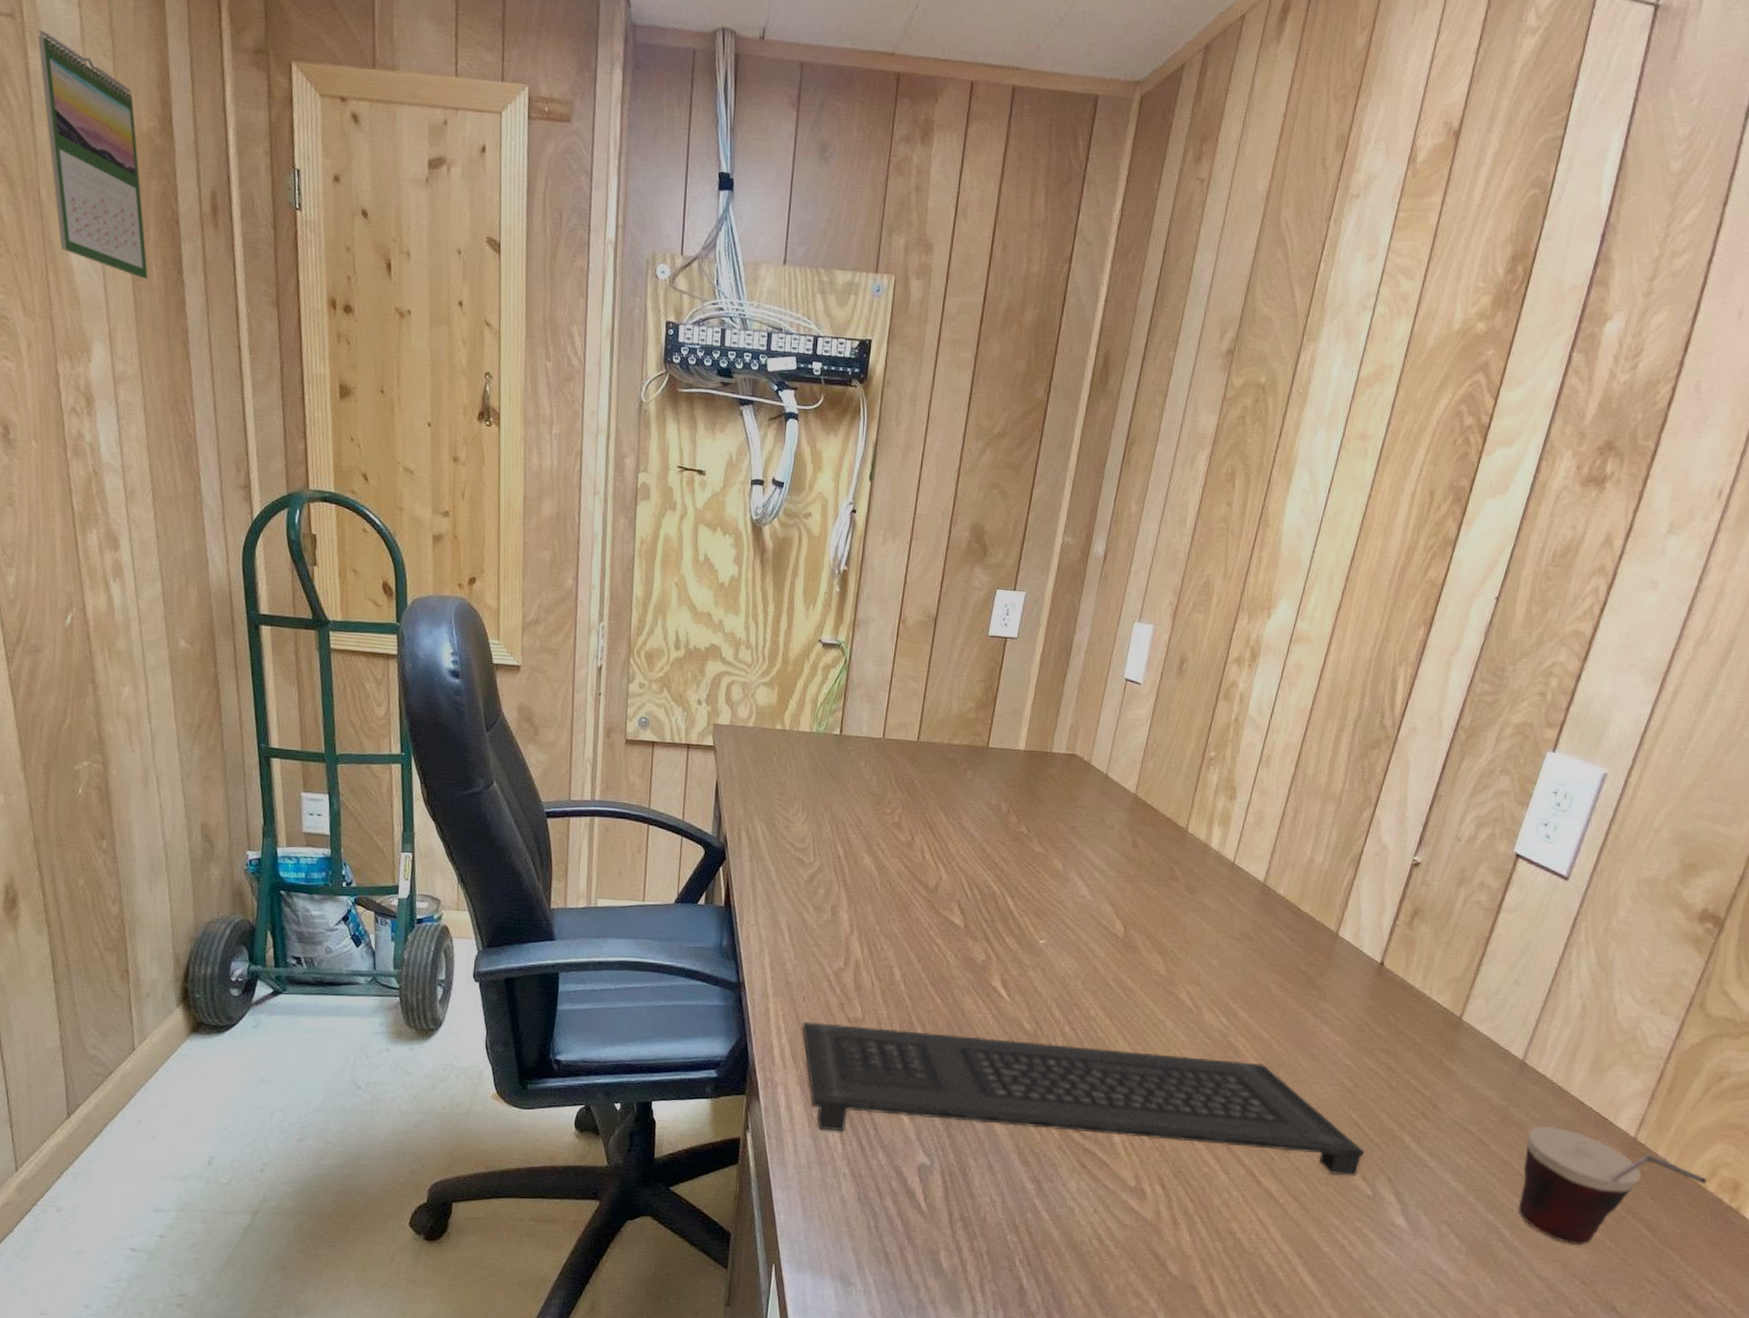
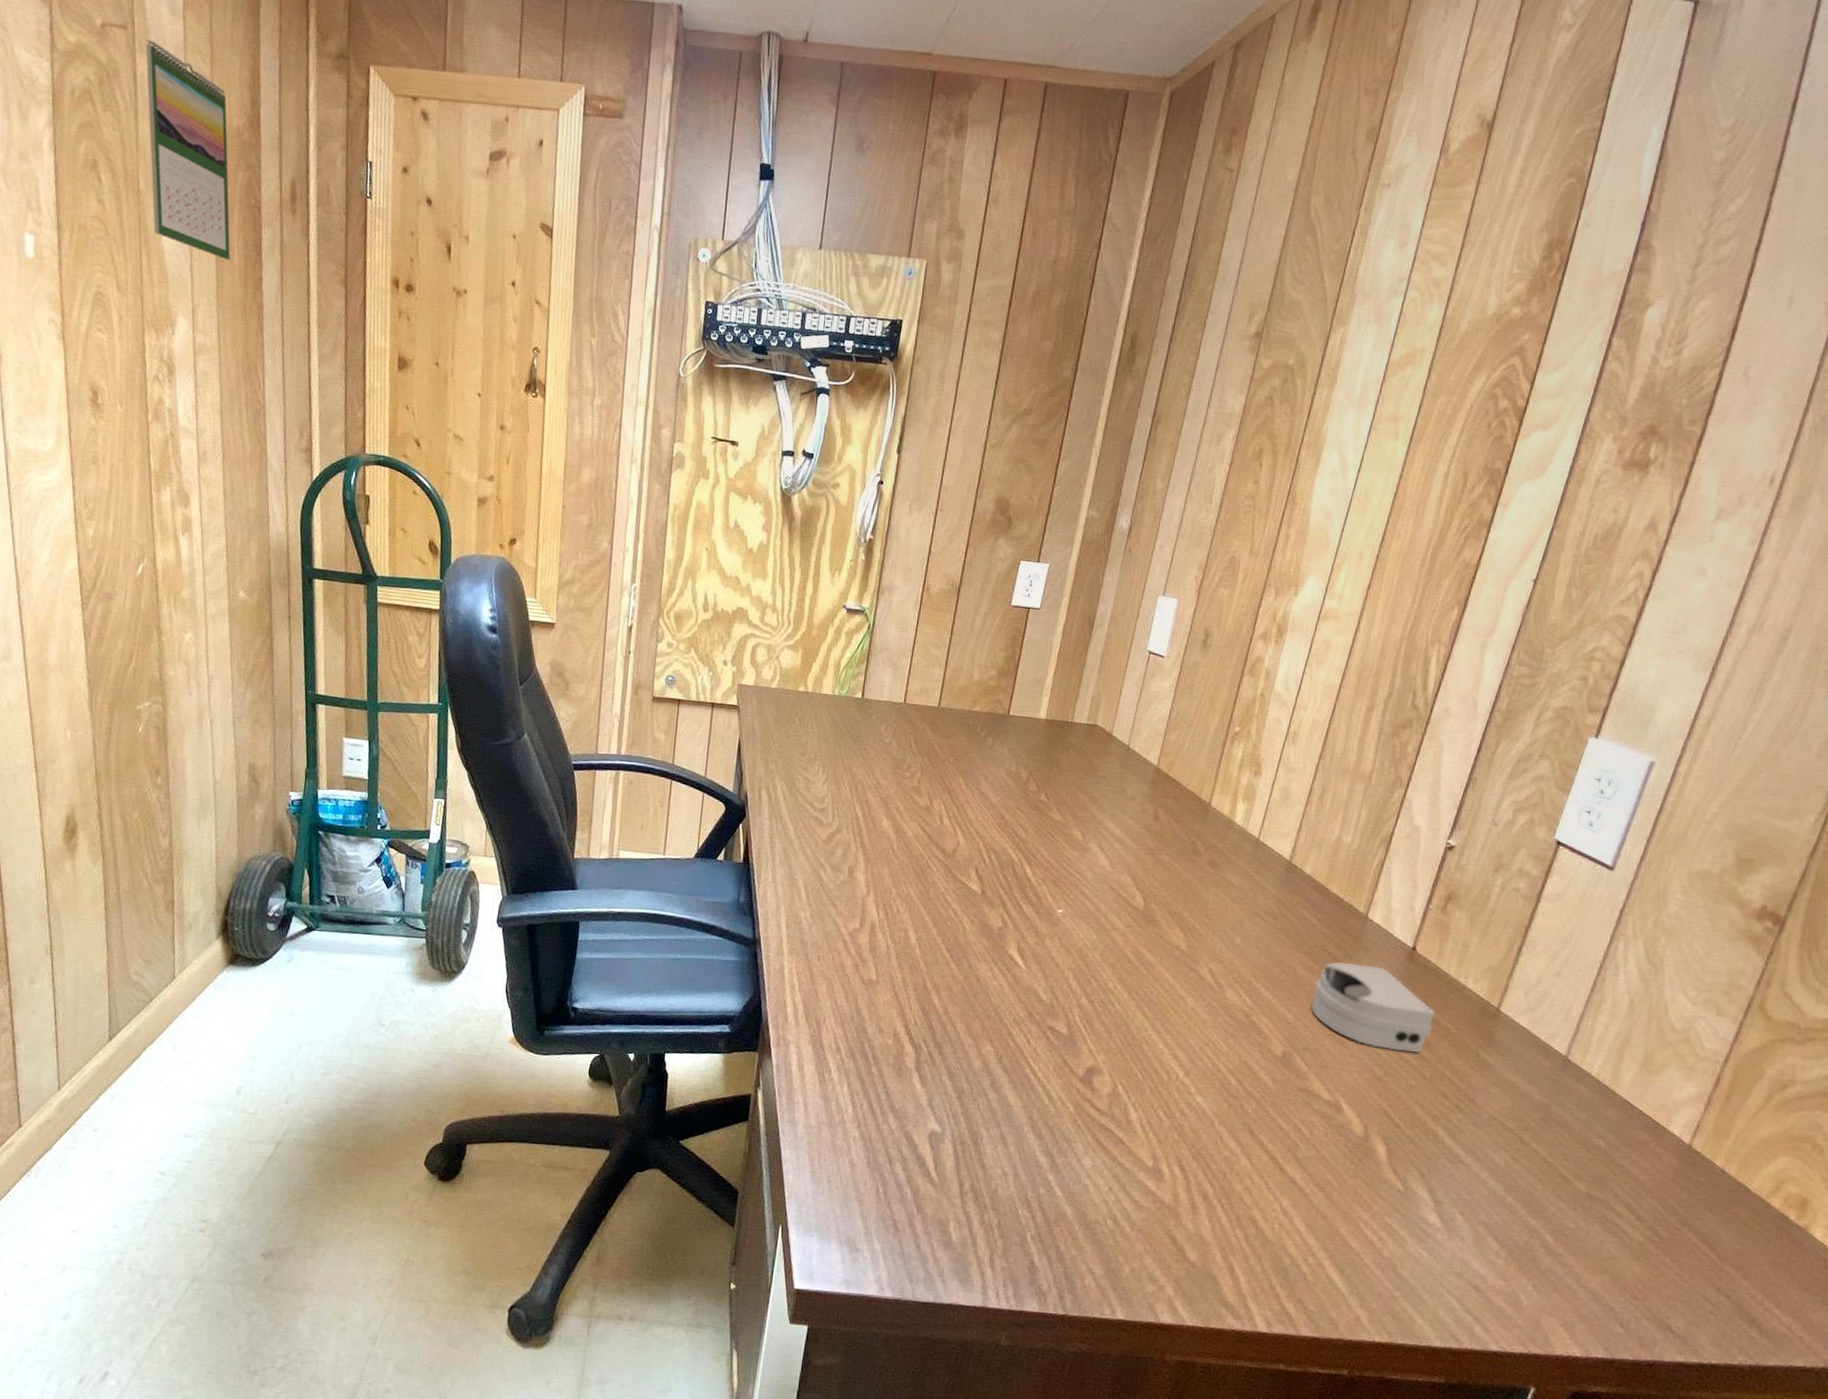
keyboard: present [802,1021,1364,1176] -> none [816,980,1395,1169]
computer mouse: none [1285,979,1401,1064] -> present [1311,961,1435,1053]
cup: present [1518,1126,1707,1245] -> none [1562,1127,1771,1256]

